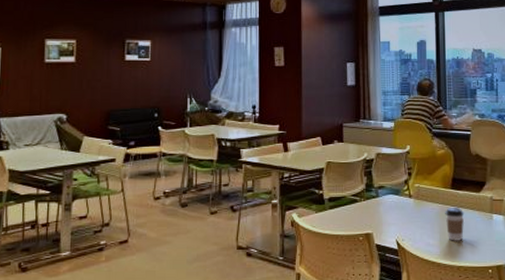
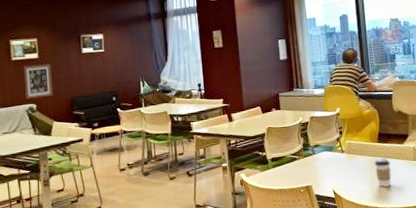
wall art: none [56,69,89,108] -> present [24,63,54,99]

